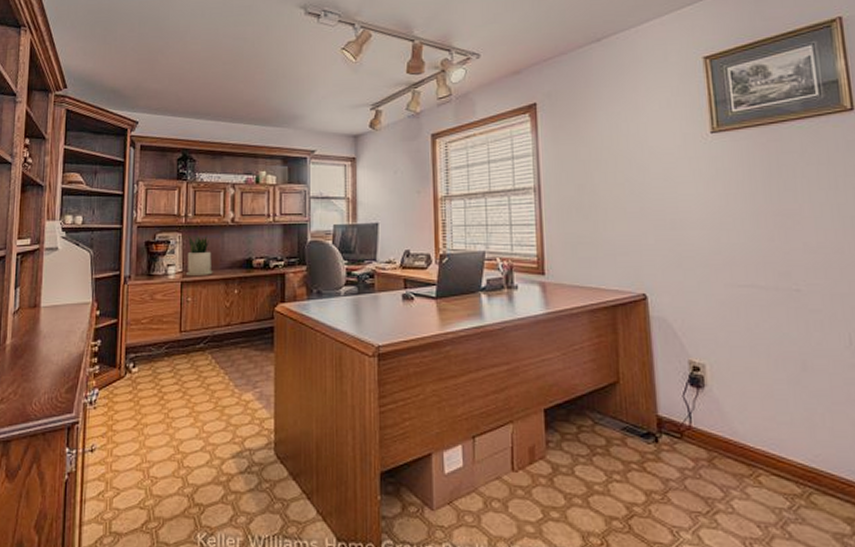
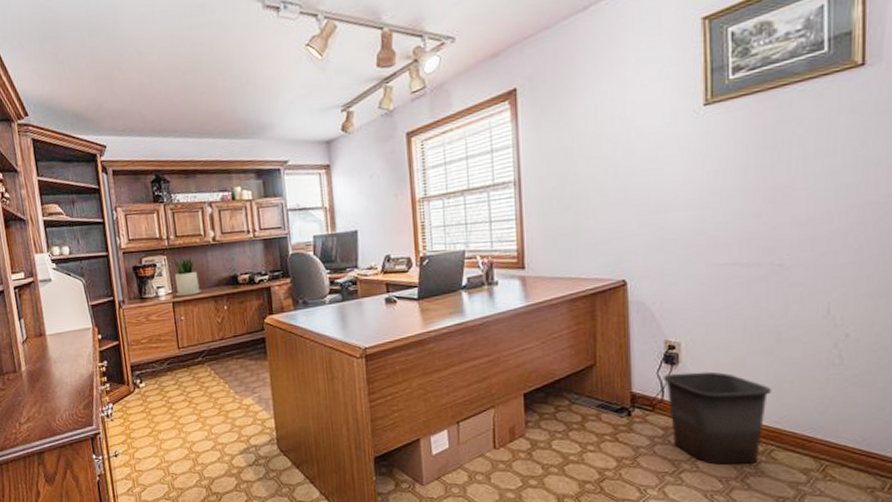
waste bin: none [690,397,803,508] -> present [664,371,772,465]

